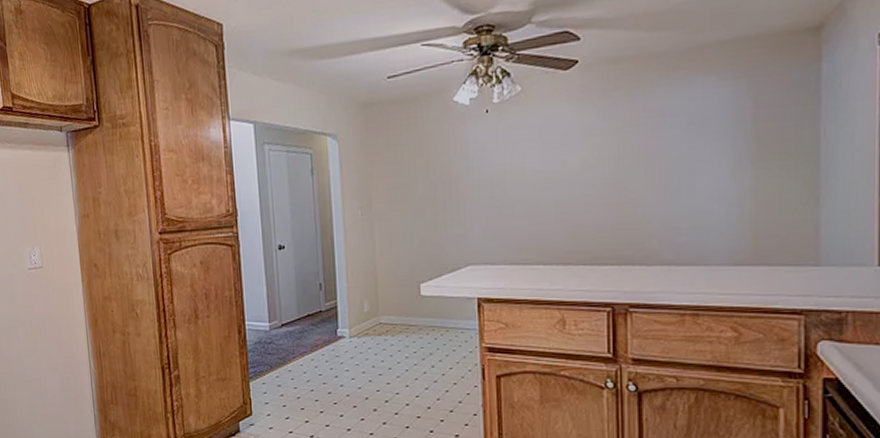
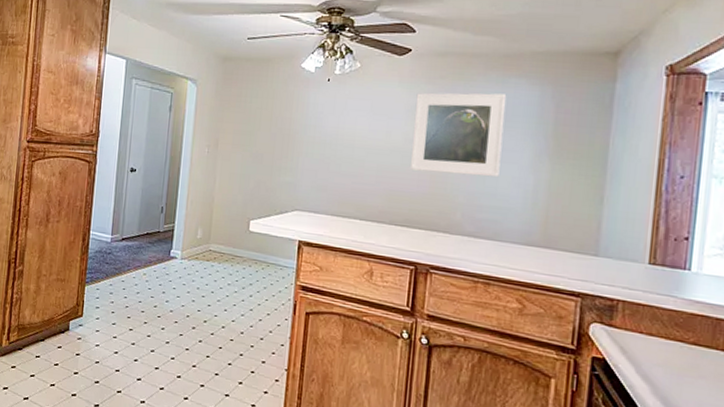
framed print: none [590,96,696,200] -> present [411,92,507,178]

